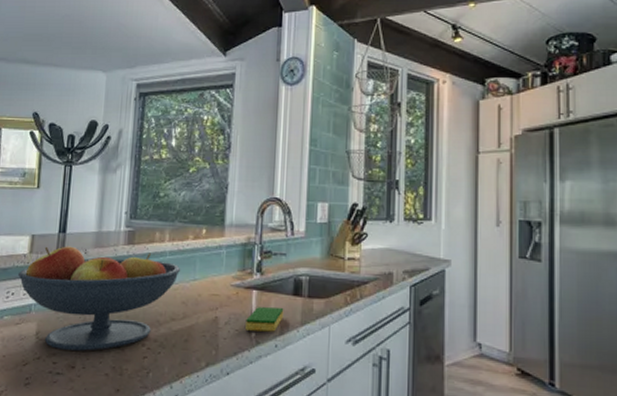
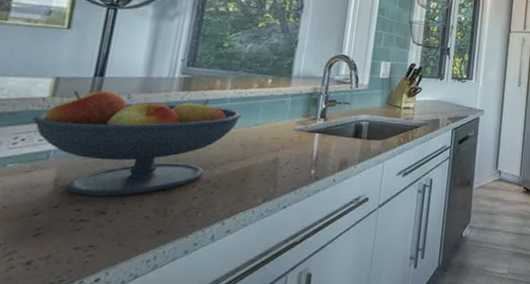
dish sponge: present [245,307,284,332] -> none [306,148,344,169]

